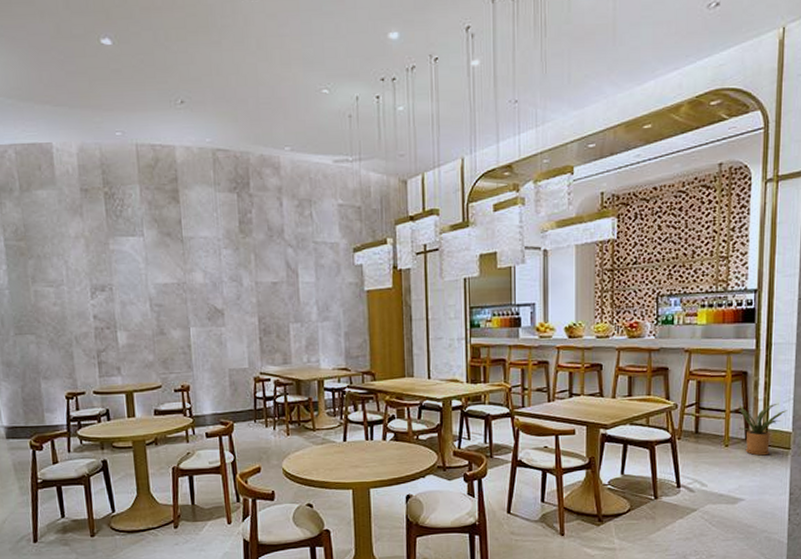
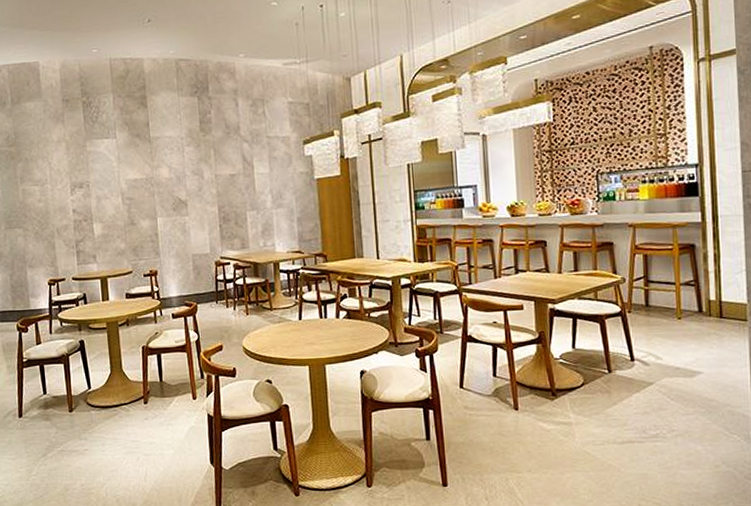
house plant: present [732,402,788,456] -> none [682,274,741,328]

